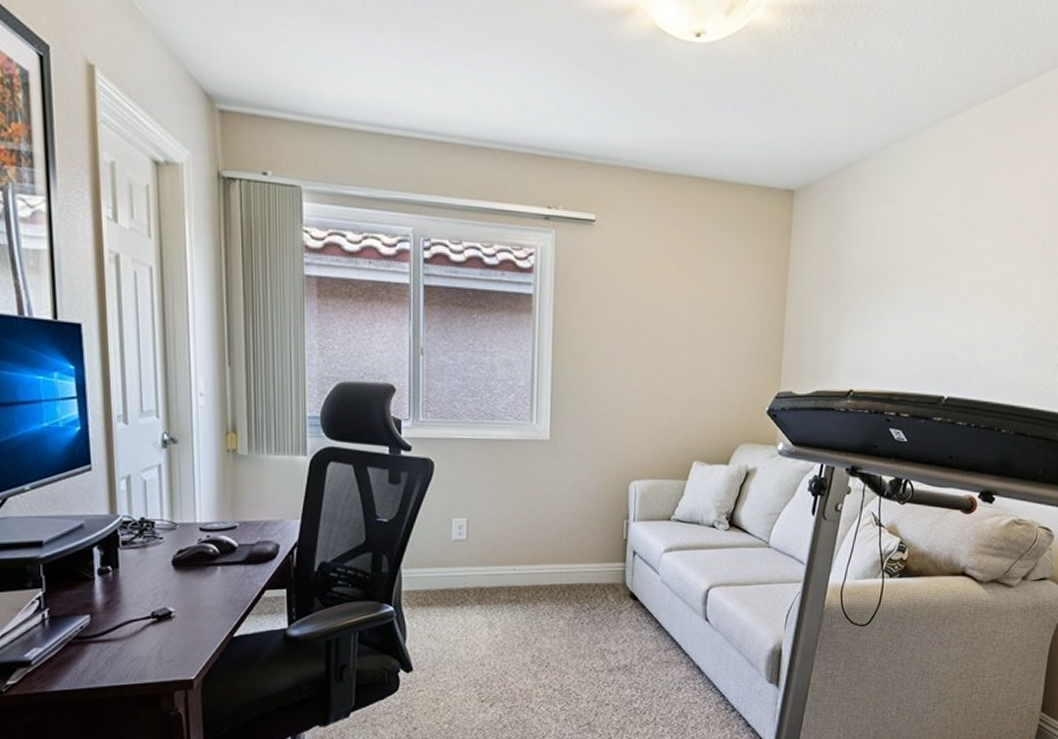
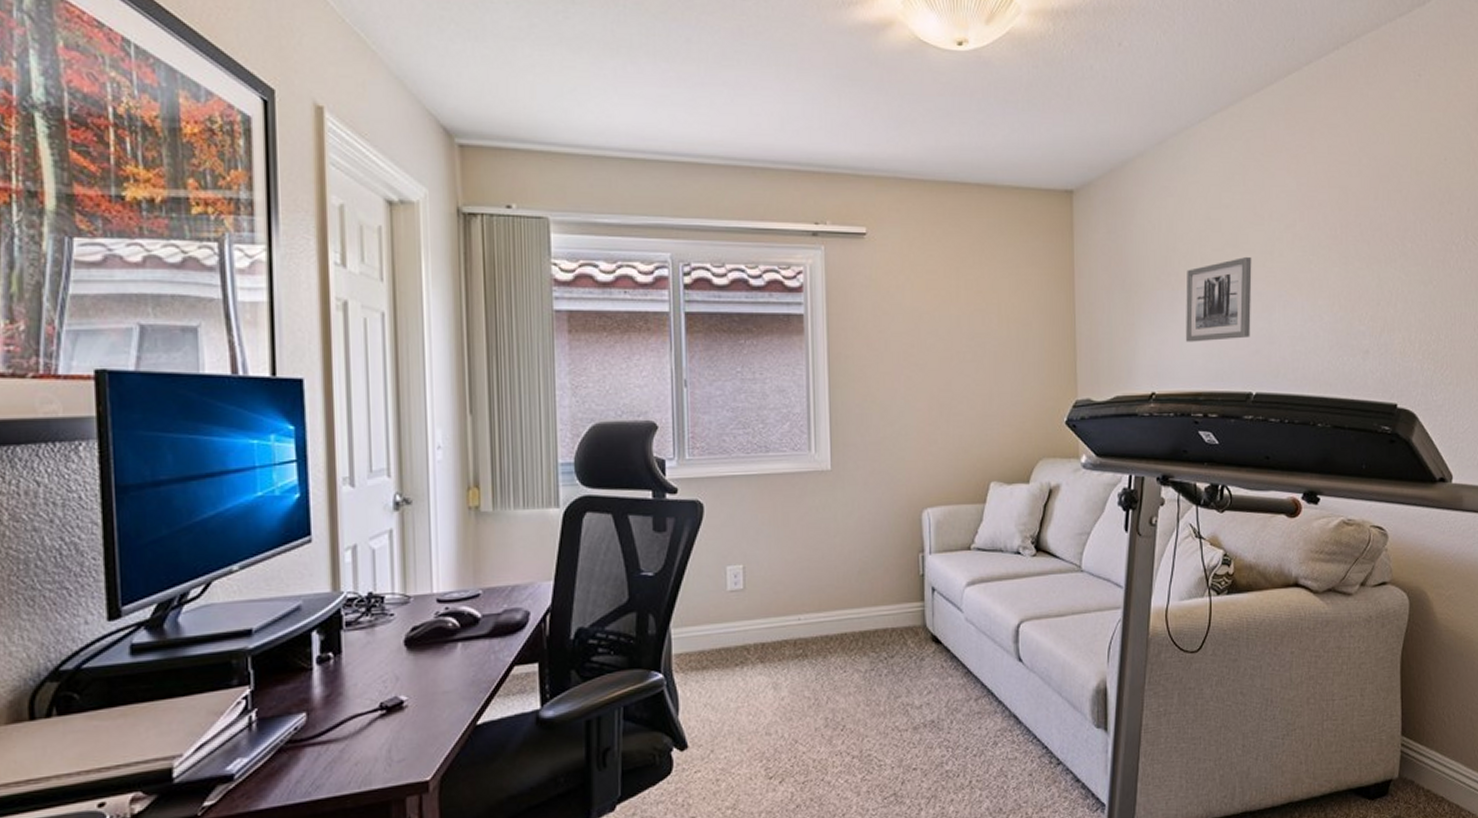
wall art: none [887,266,959,345] -> present [1186,257,1252,342]

